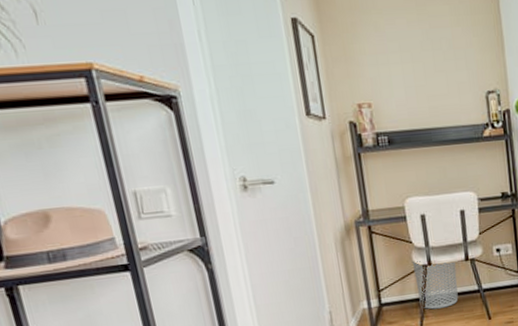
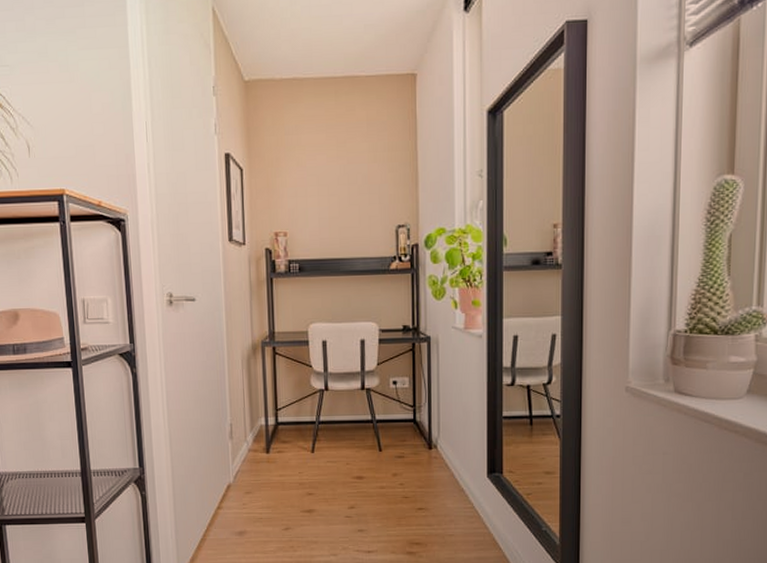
waste bin: present [413,261,459,310] -> none [311,385,352,434]

